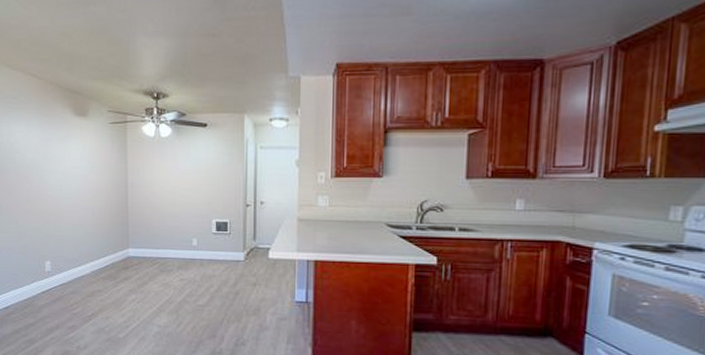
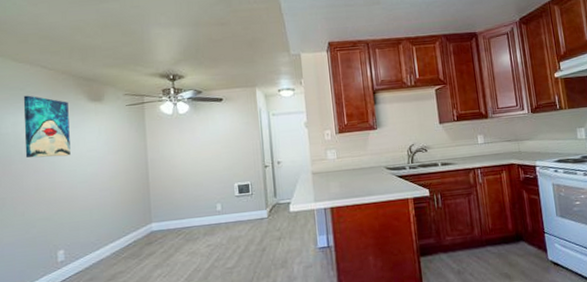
wall art: none [16,104,57,170] -> present [23,95,71,158]

